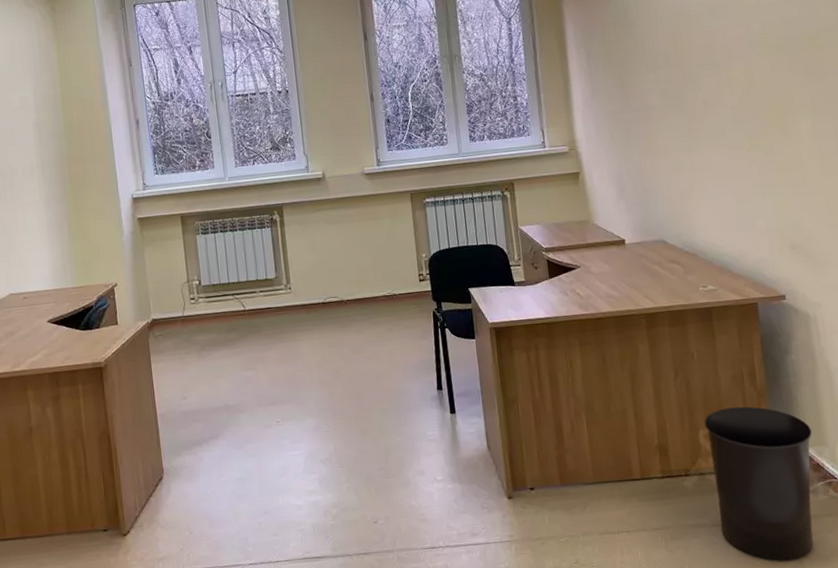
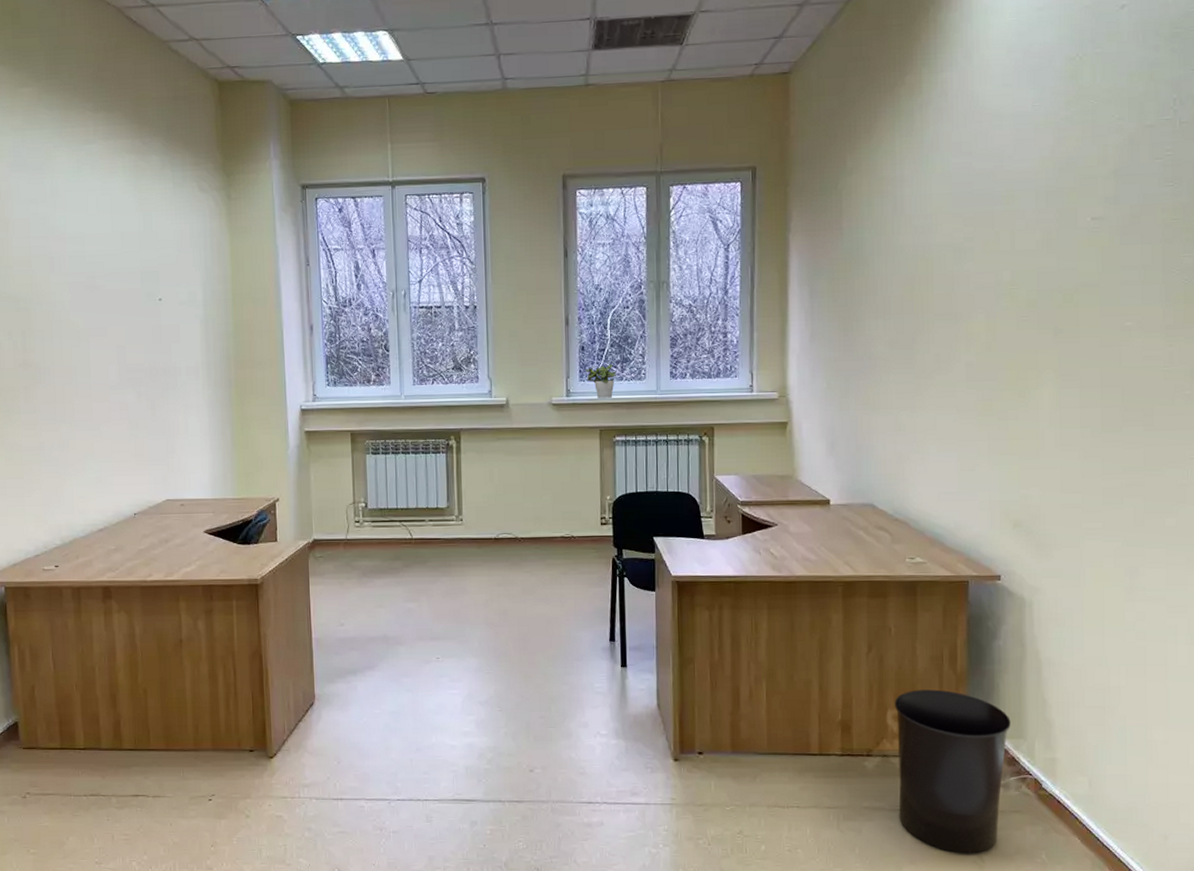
potted plant: none [391,133,421,165] -> present [584,364,616,398]

